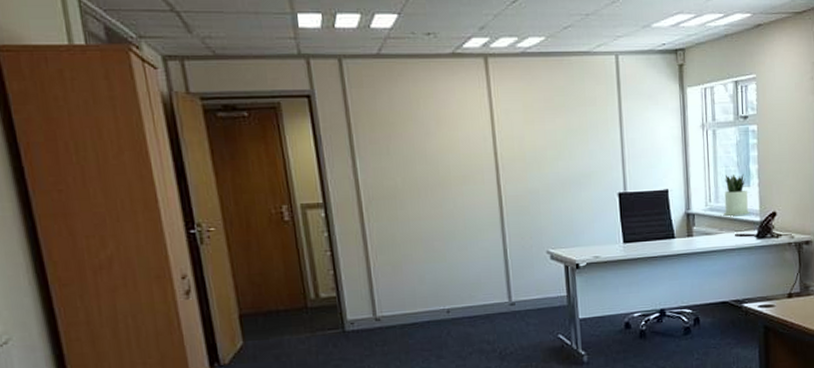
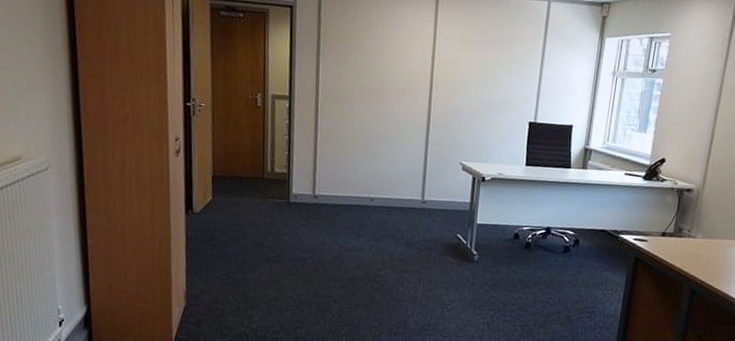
planter: present [723,173,751,217] -> none [617,120,643,158]

